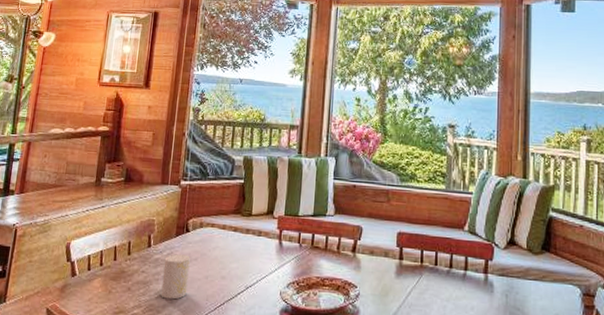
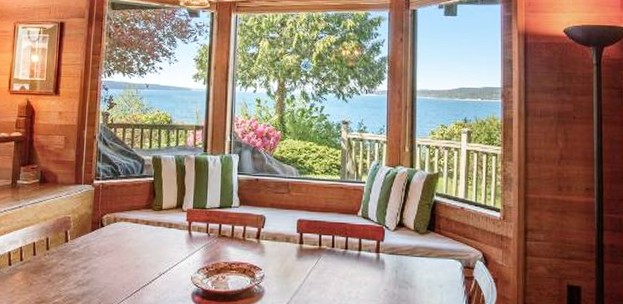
cup: present [161,254,190,300] -> none [80,247,106,288]

